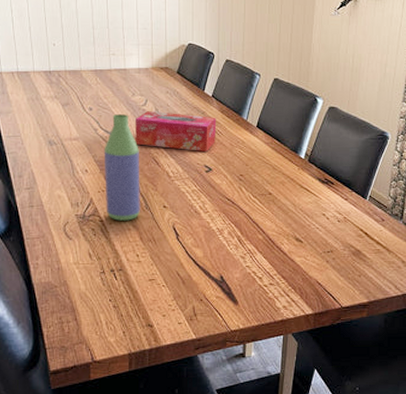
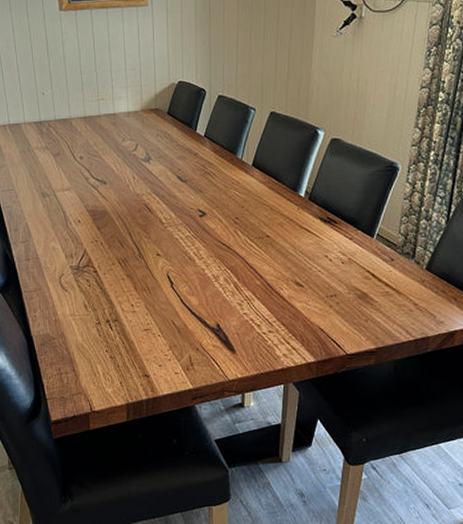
bottle: present [103,114,140,221] -> none [95,161,134,271]
tissue box: present [135,111,217,152] -> none [126,156,210,195]

